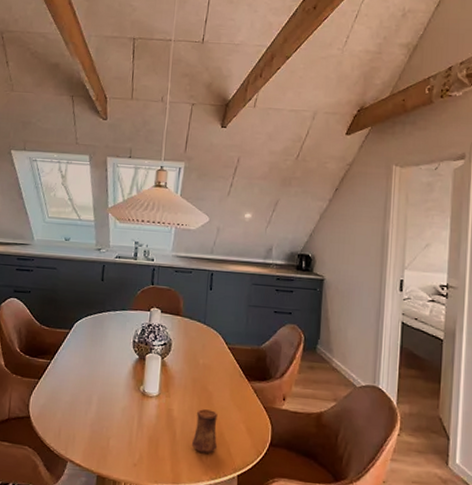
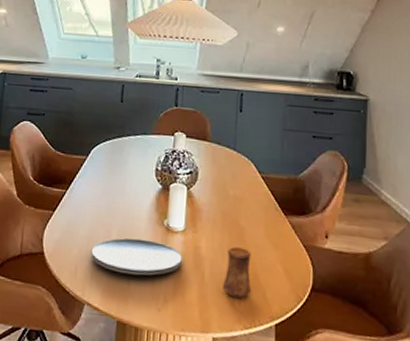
plate: none [73,402,156,435] -> present [91,237,182,276]

